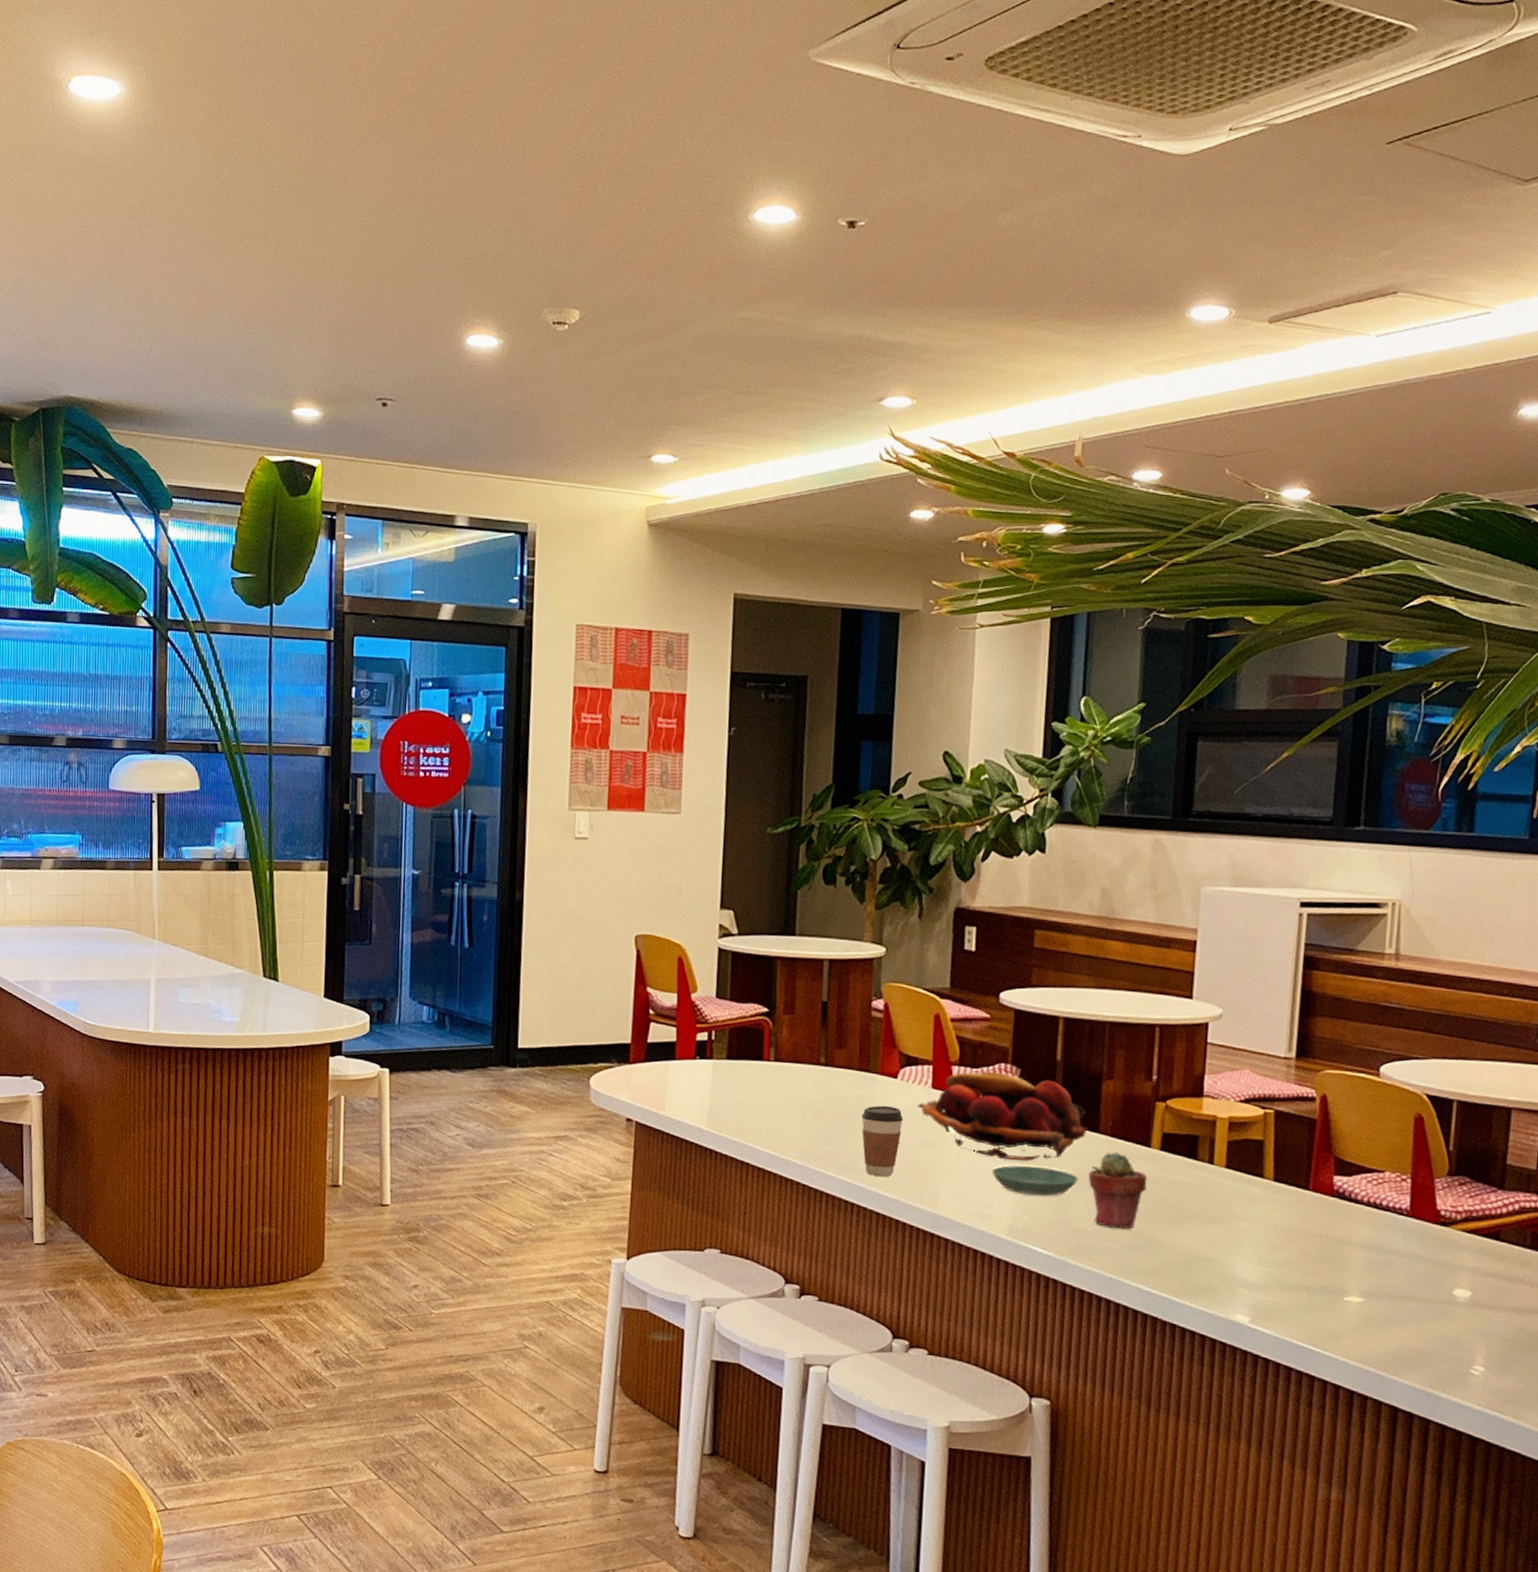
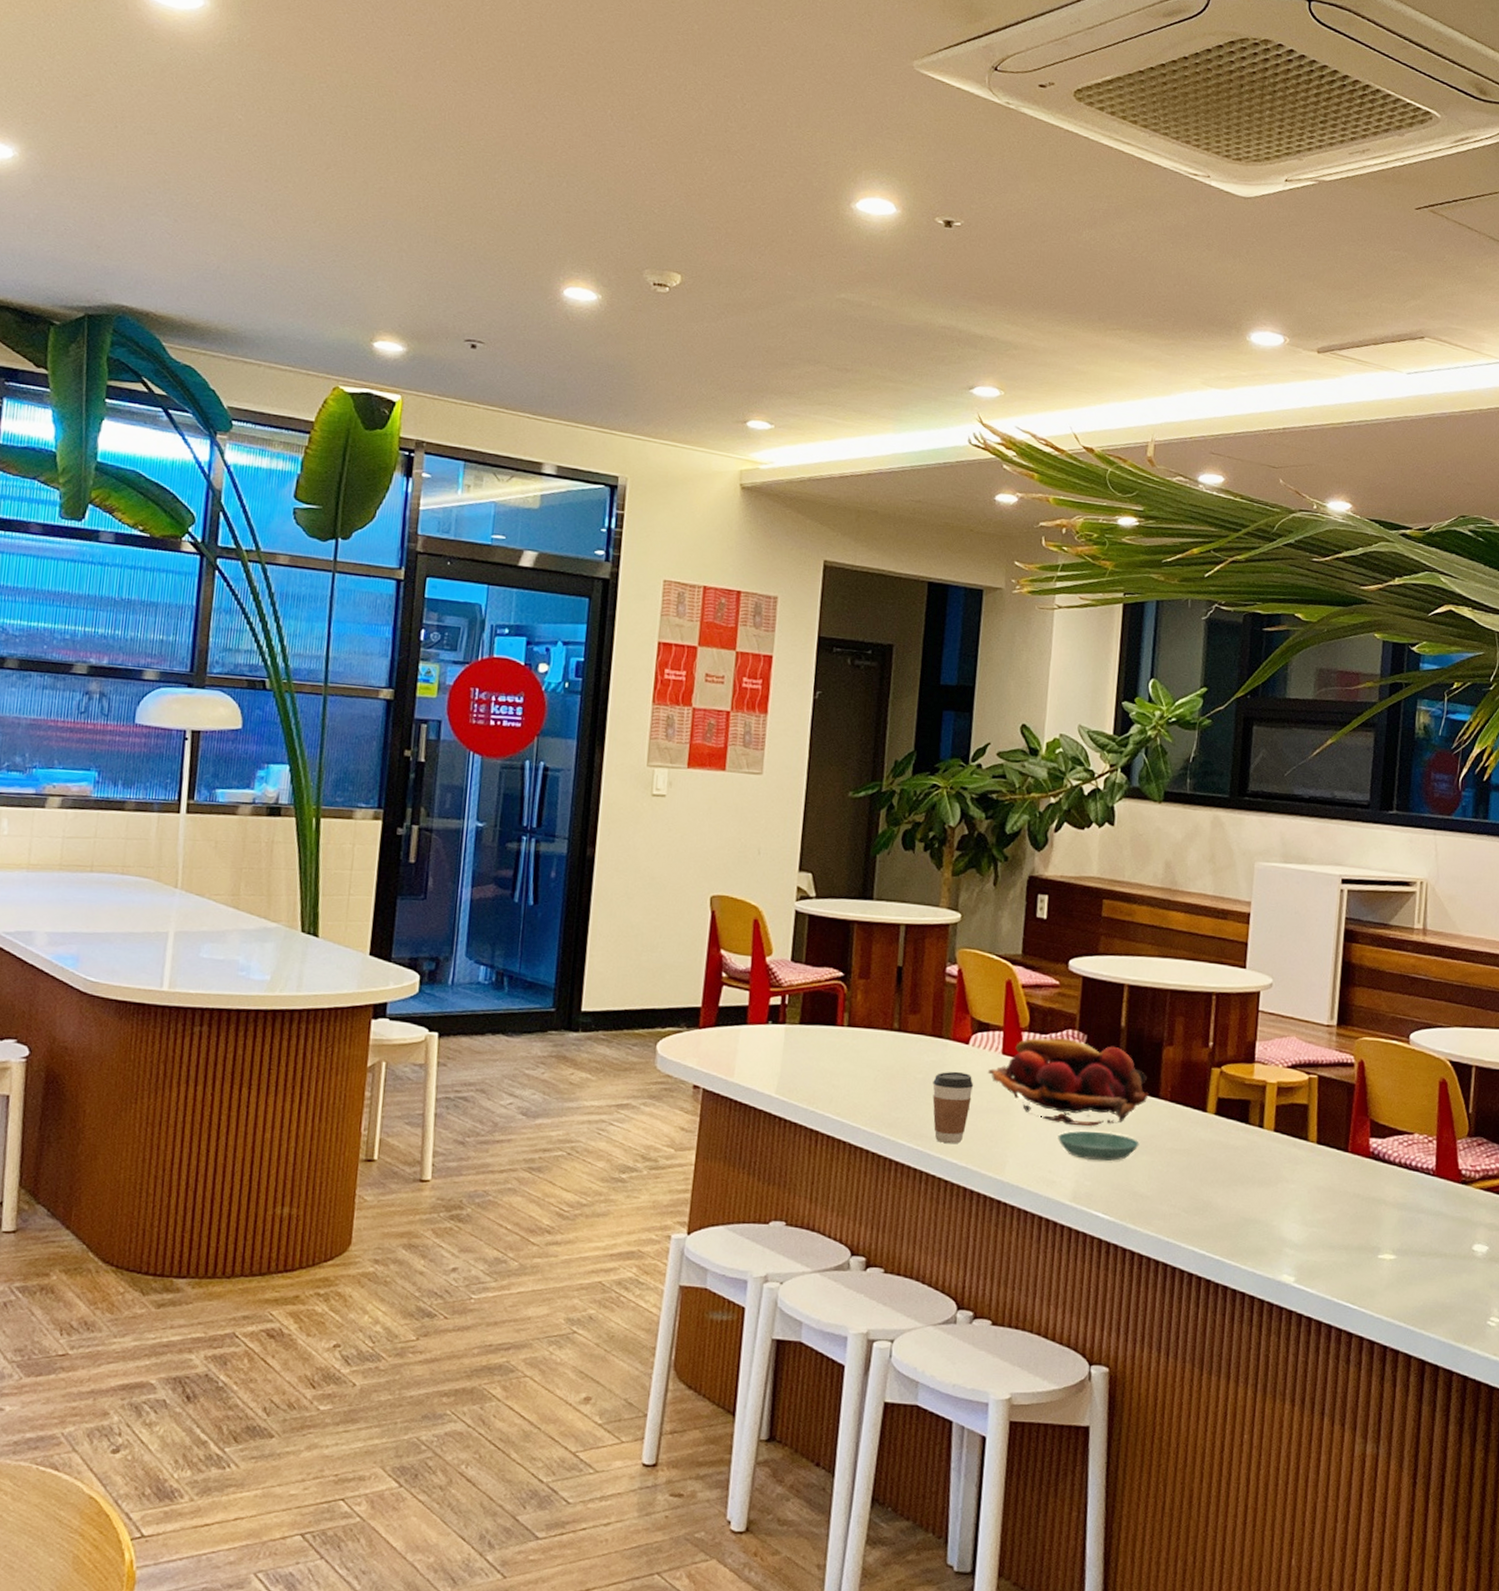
potted succulent: present [1088,1152,1148,1229] -> none [1148,1117,1203,1192]

